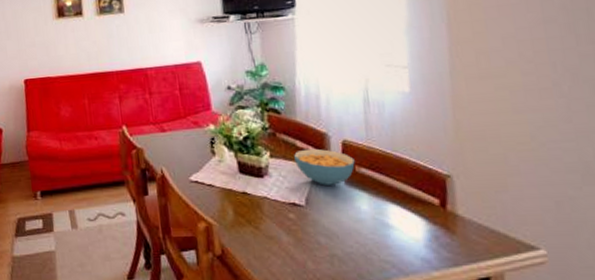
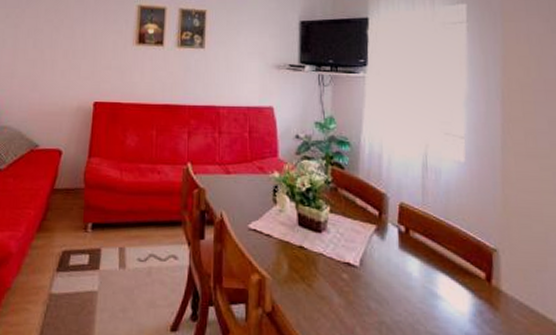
cereal bowl: present [294,148,355,186] -> none [353,207,410,248]

